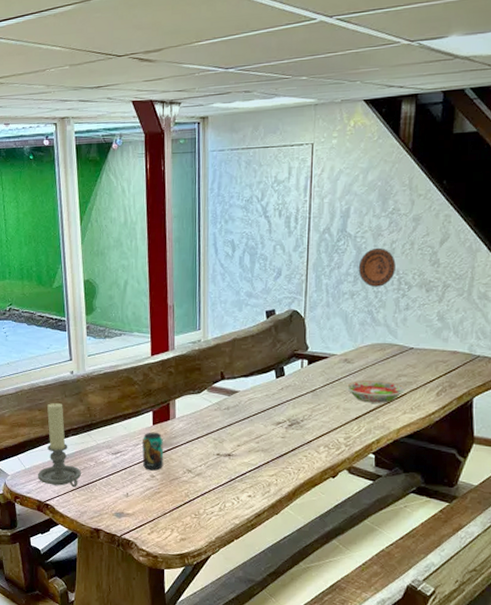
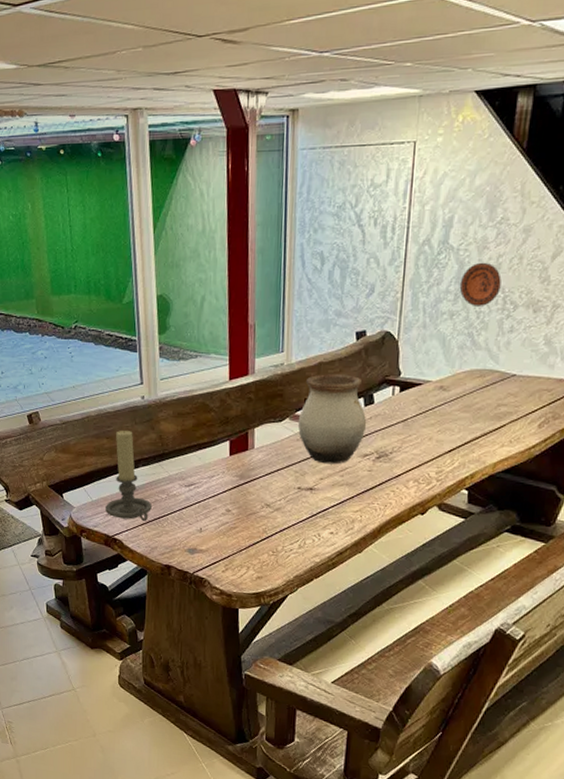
beverage can: present [142,432,164,471] -> none [217,463,241,505]
vase: none [215,349,279,432] -> present [297,374,367,464]
bowl: present [346,380,405,403] -> none [440,410,505,435]

